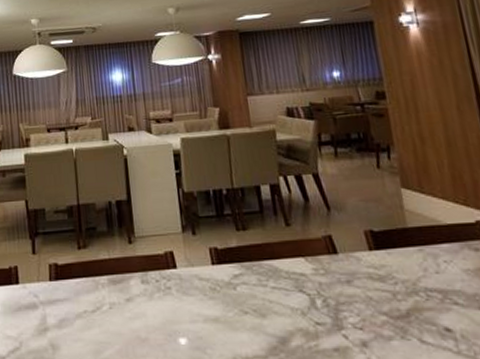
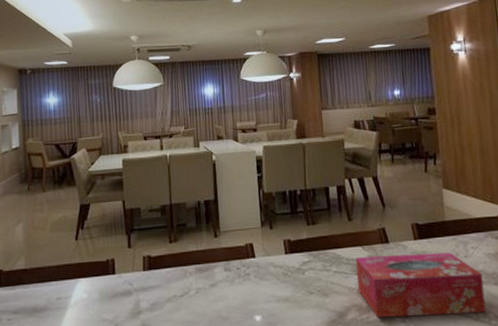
tissue box: none [297,267,470,347] -> present [355,252,487,318]

